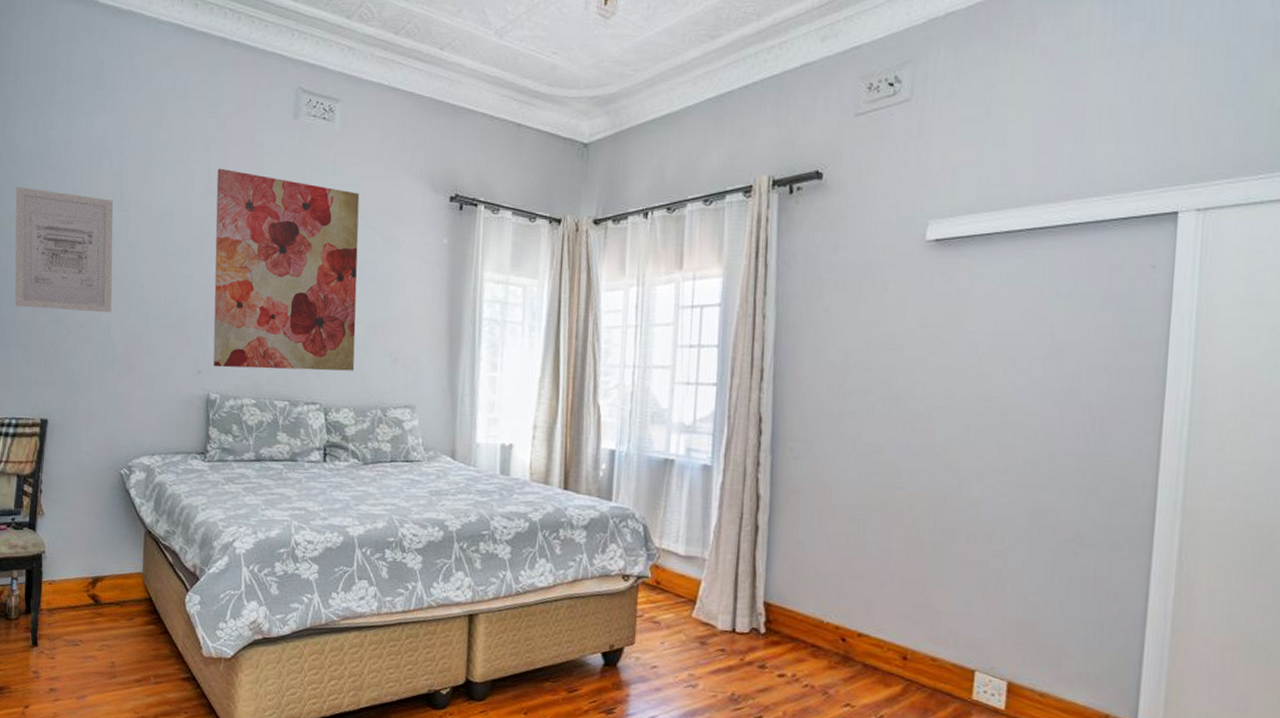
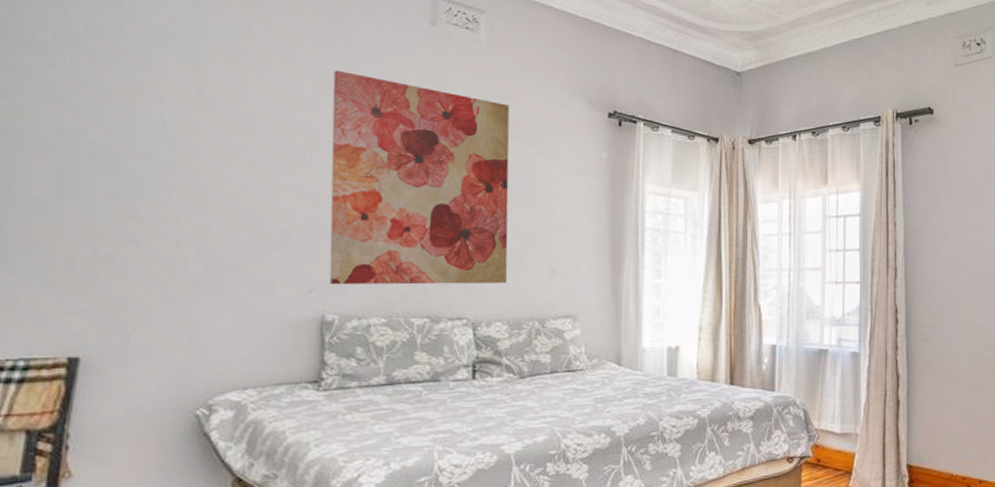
wall art: present [14,186,114,313] -> none [25,73,187,227]

